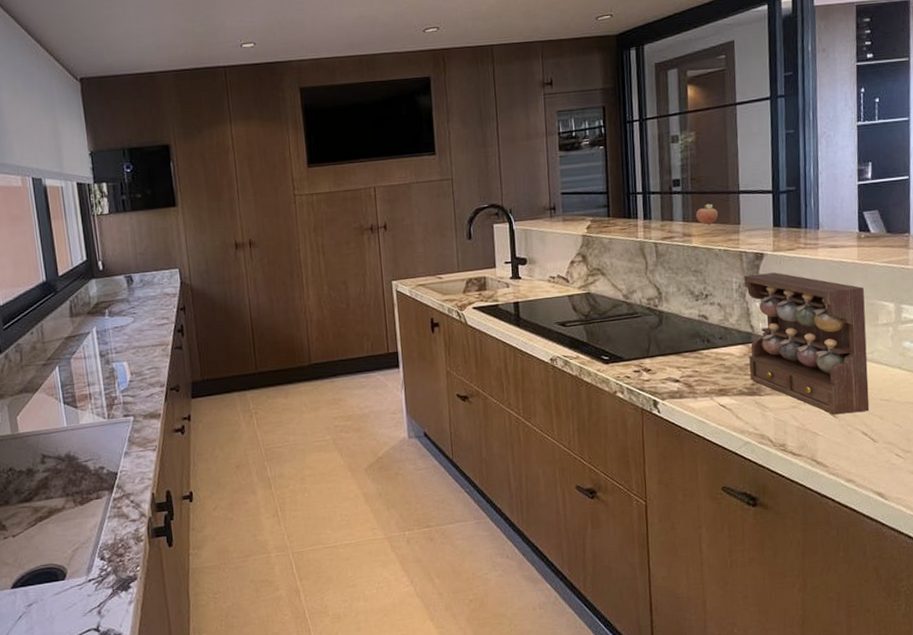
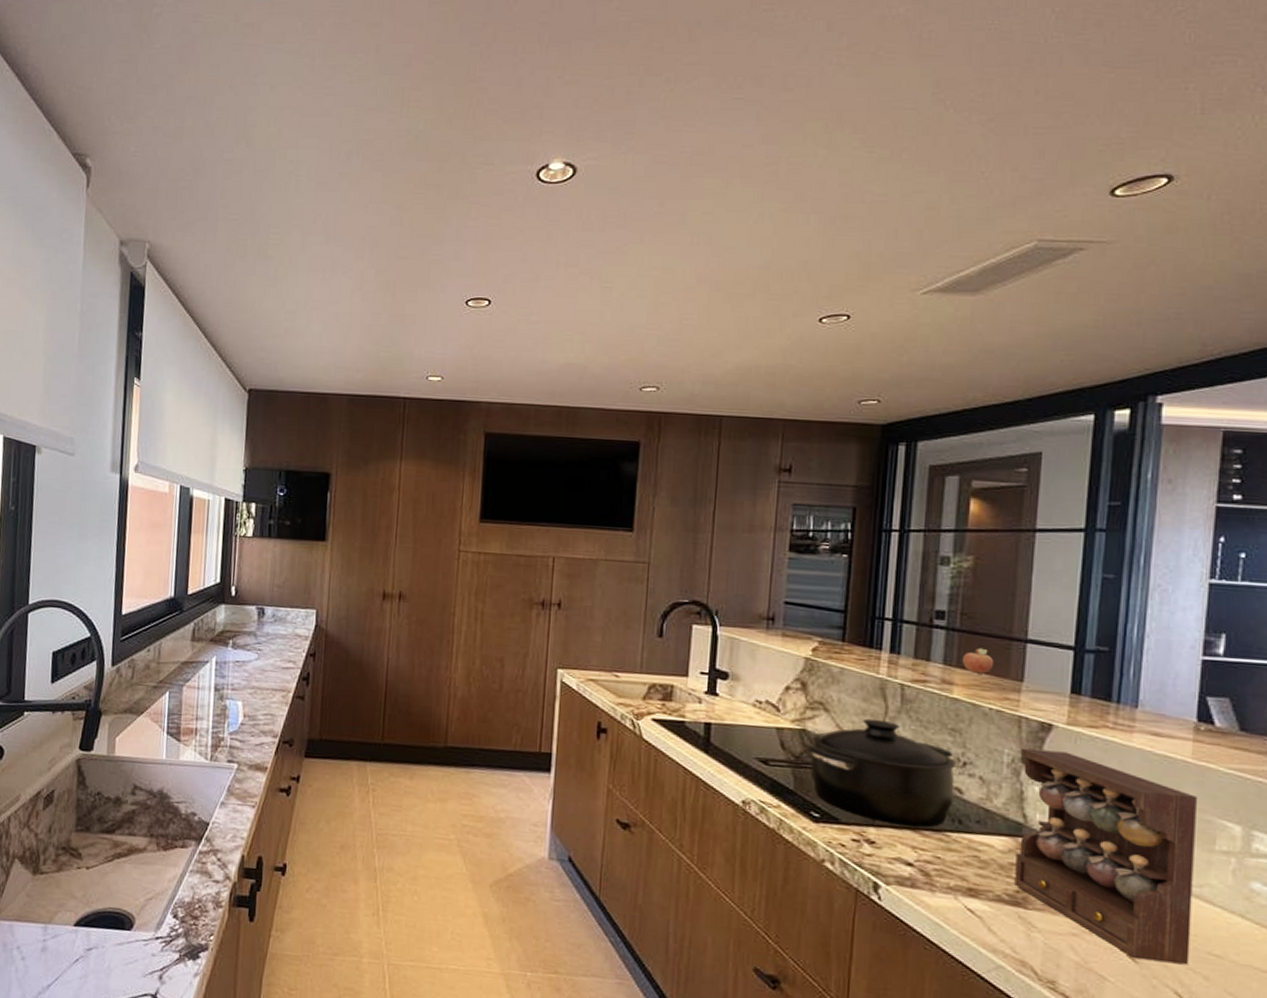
saucepan: none [593,273,702,353] -> present [807,718,956,828]

